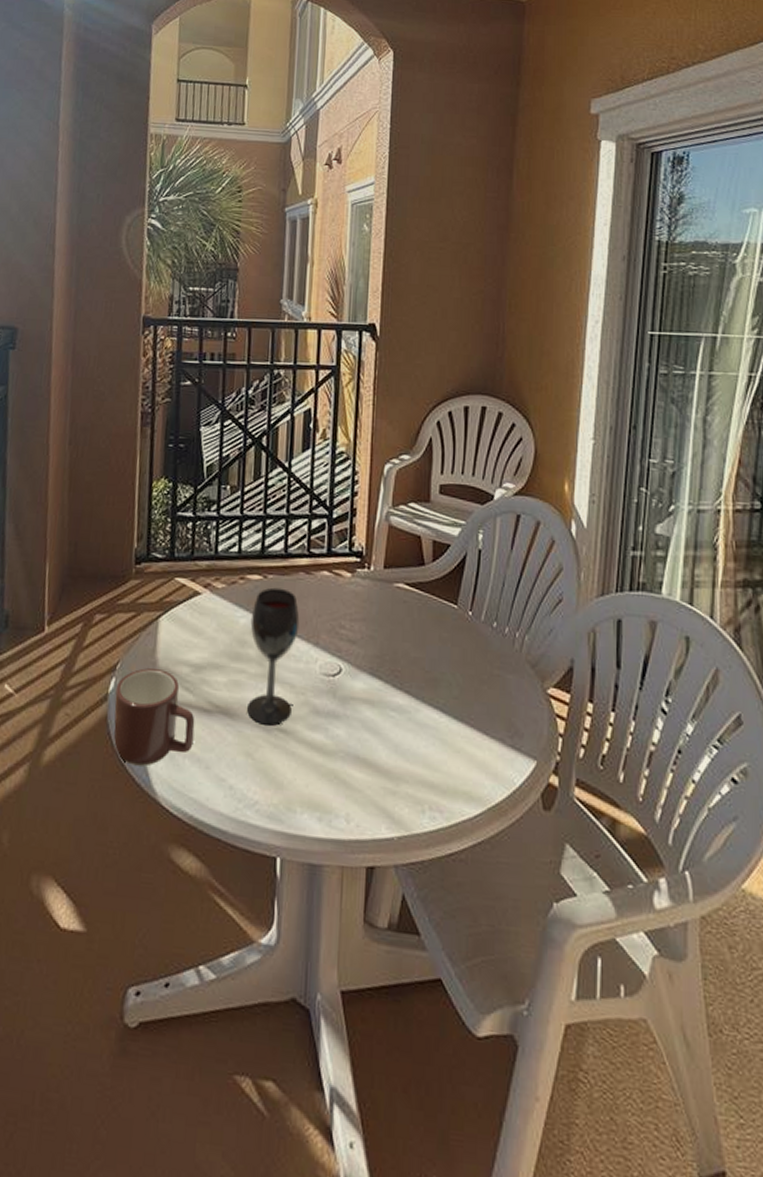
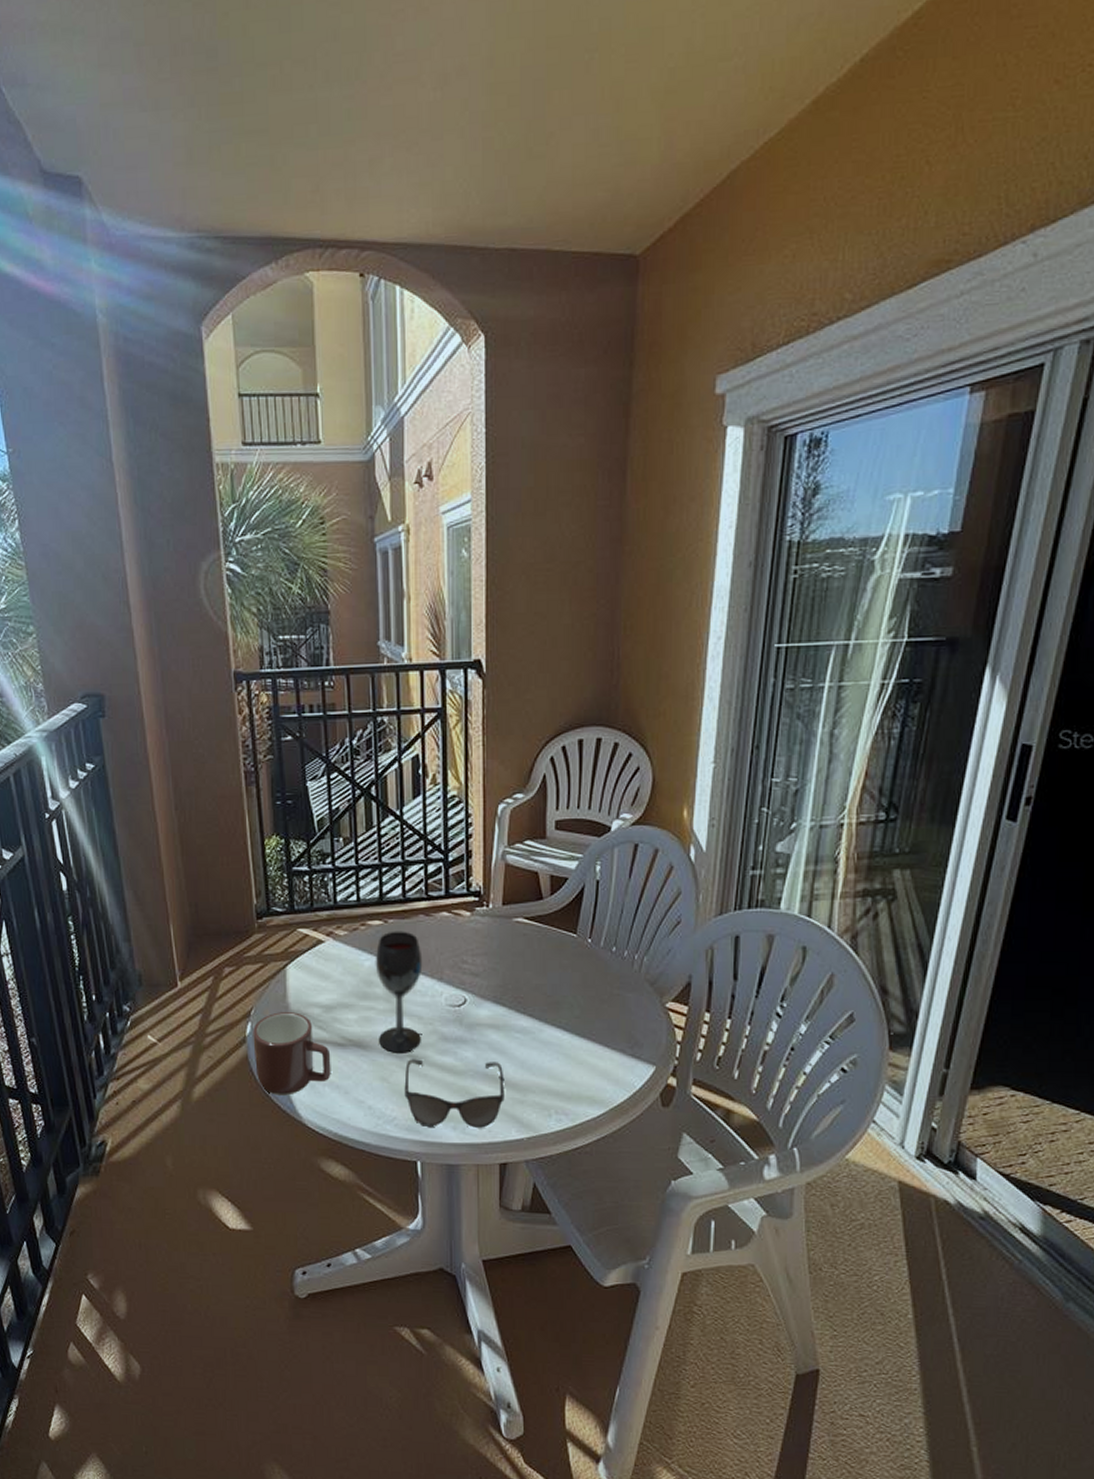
sunglasses: none [269,733,377,823] -> present [404,1059,505,1129]

